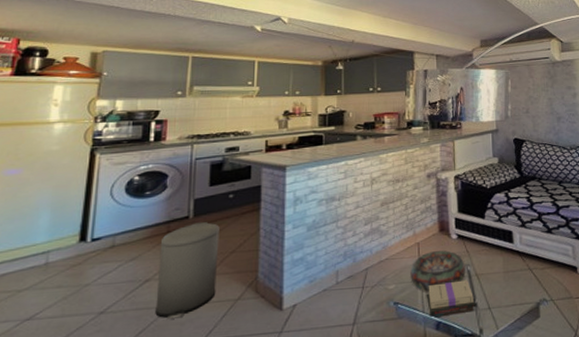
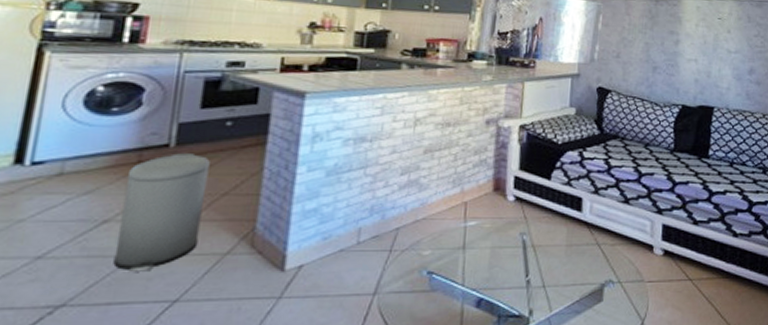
decorative bowl: present [410,250,466,292] -> none [451,214,521,262]
books: present [426,280,476,318] -> none [467,251,529,293]

